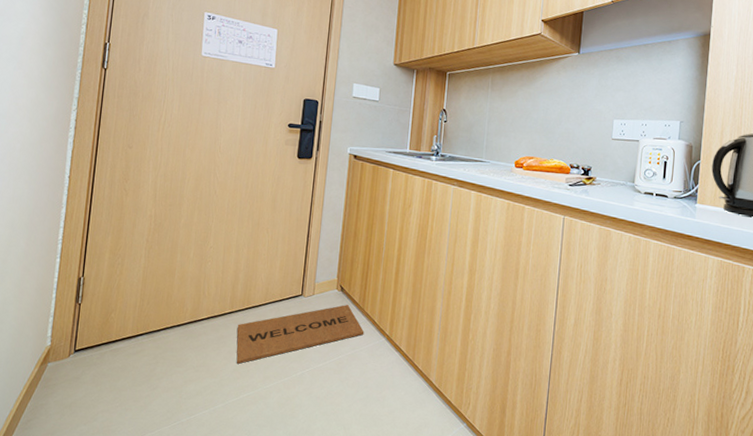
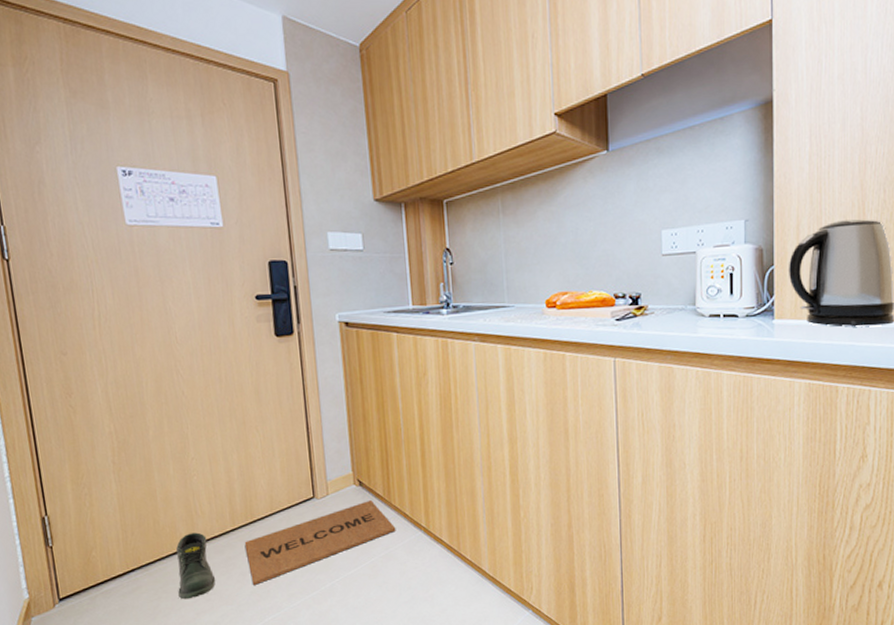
boot: none [173,309,208,368] -> present [175,532,215,600]

